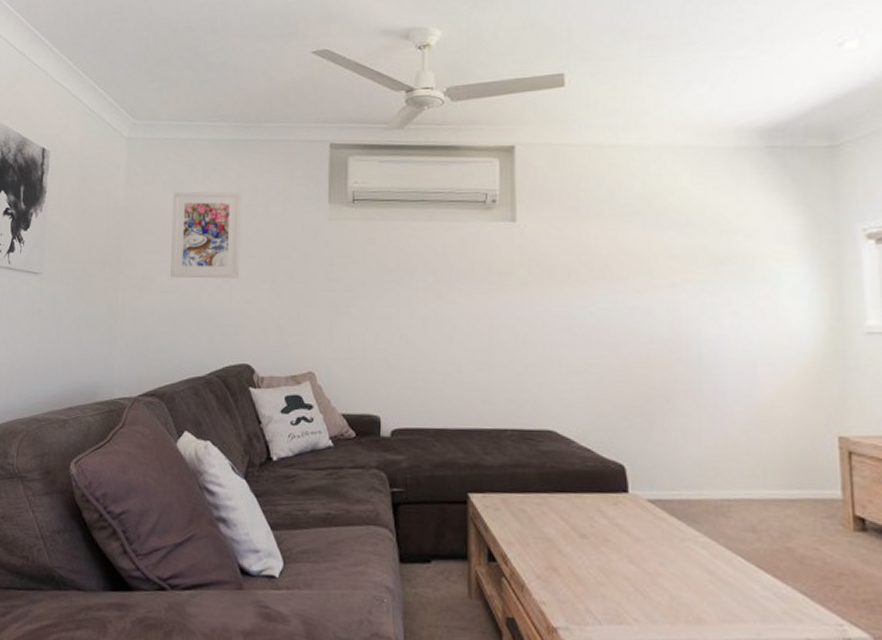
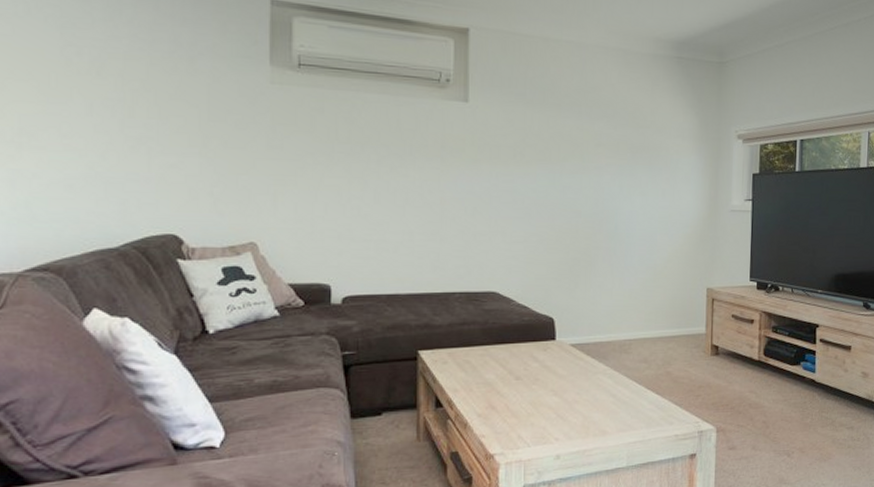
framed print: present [170,191,242,279] -> none [60,30,160,140]

